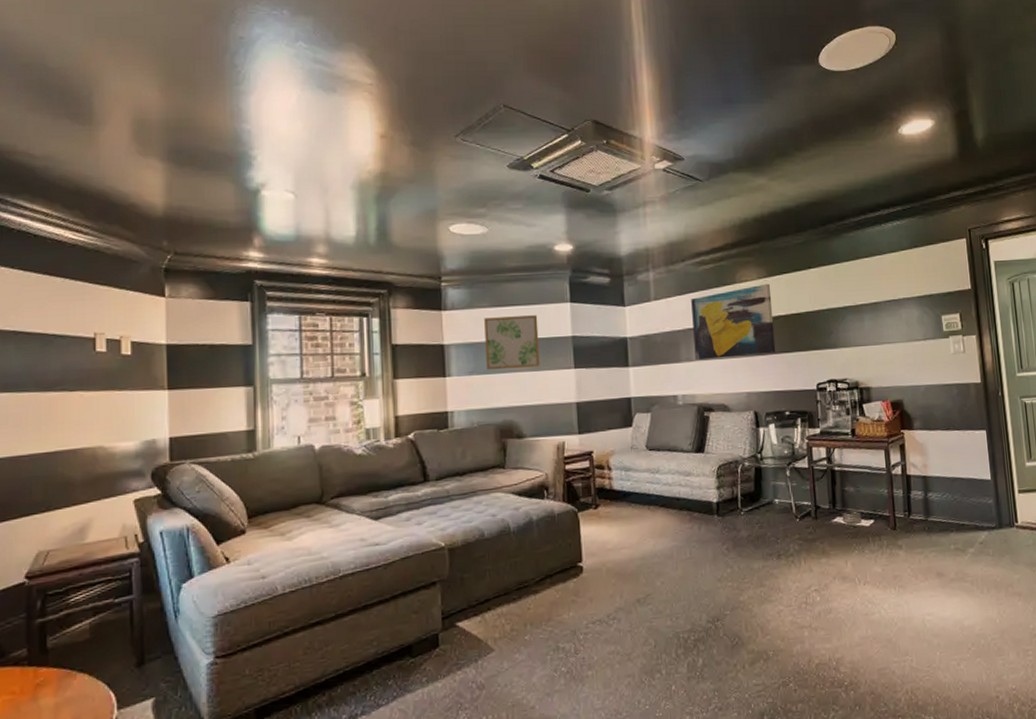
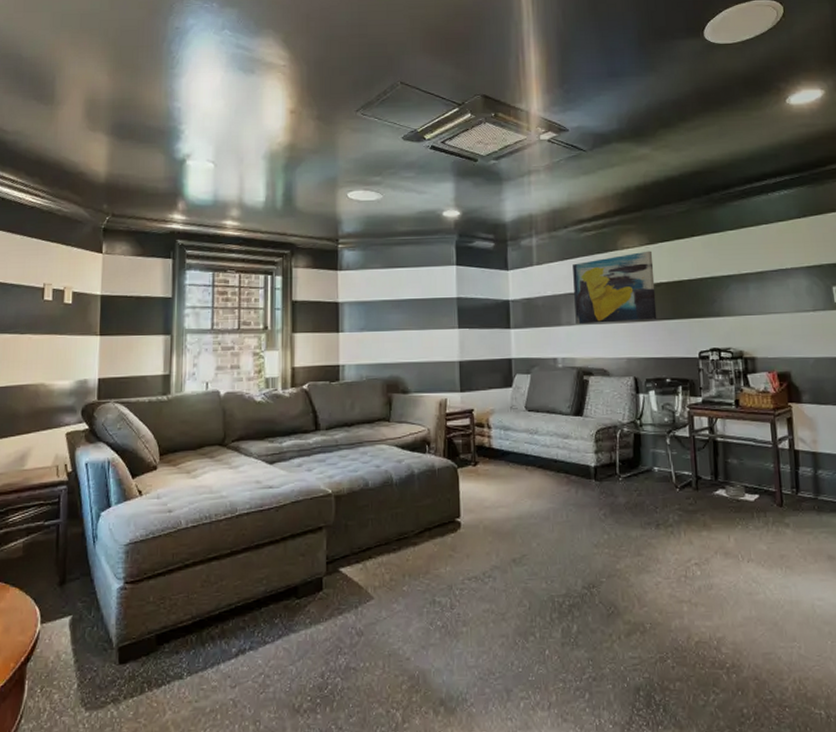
wall art: present [484,315,540,371] -> none [376,277,426,328]

